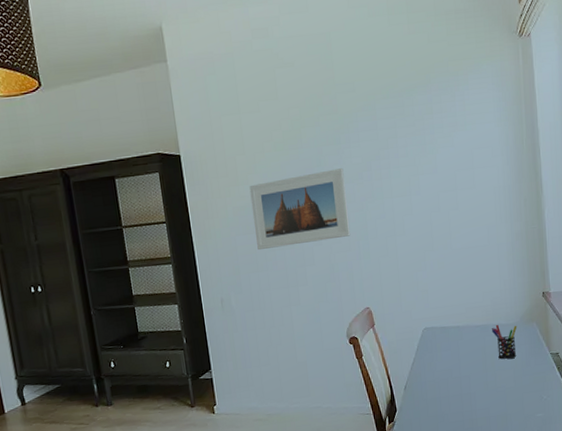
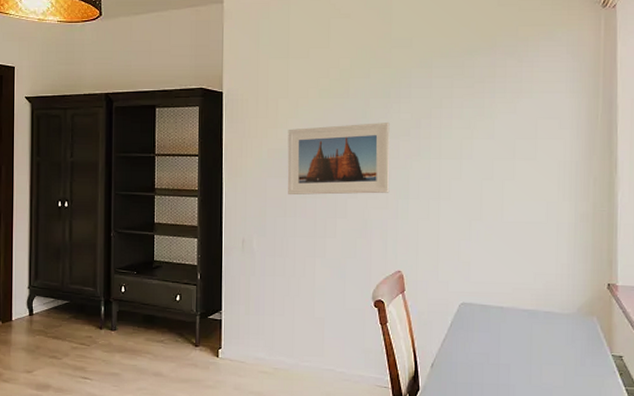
pen holder: present [491,324,517,359] -> none [541,312,573,353]

